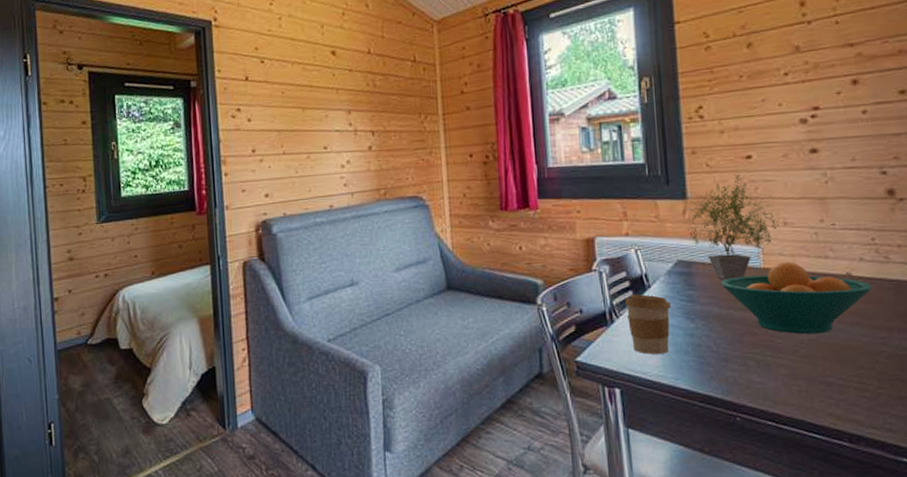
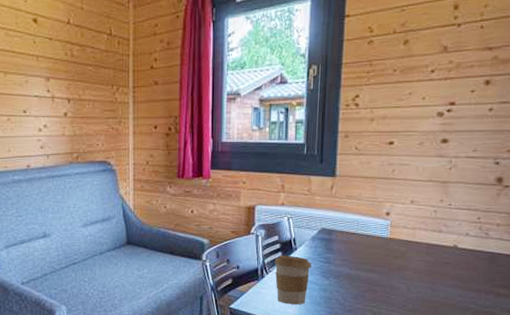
potted plant: present [680,174,787,281] -> none [327,157,414,247]
fruit bowl: present [720,261,872,335] -> none [353,233,472,293]

